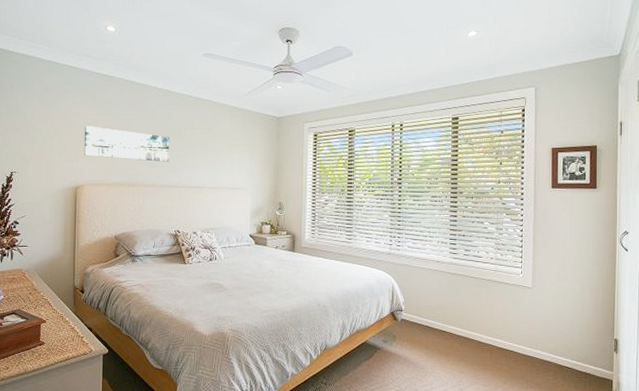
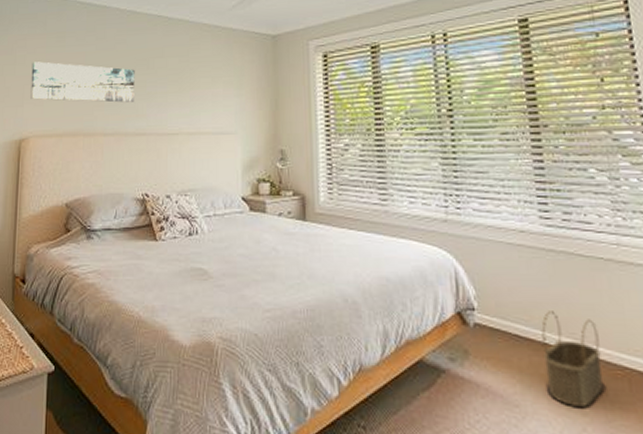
wicker basket: none [442,311,476,368] -> present [541,311,603,407]

